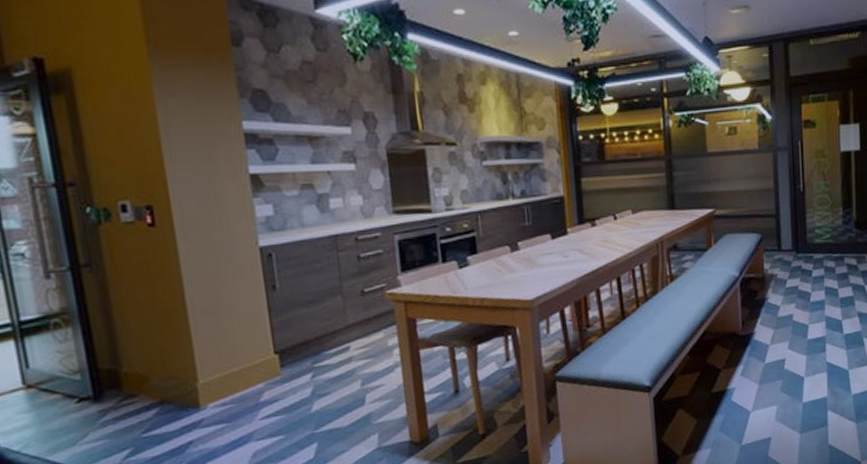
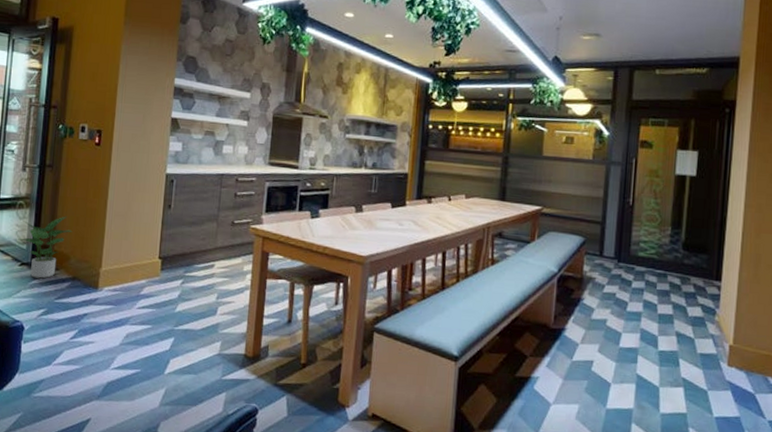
potted plant: none [65,326,145,414] -> present [18,216,73,279]

